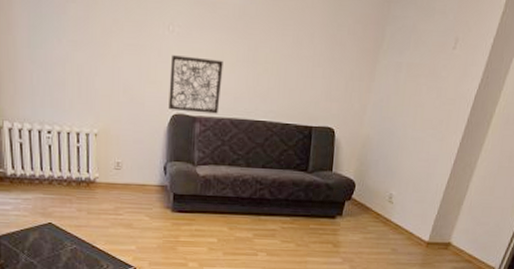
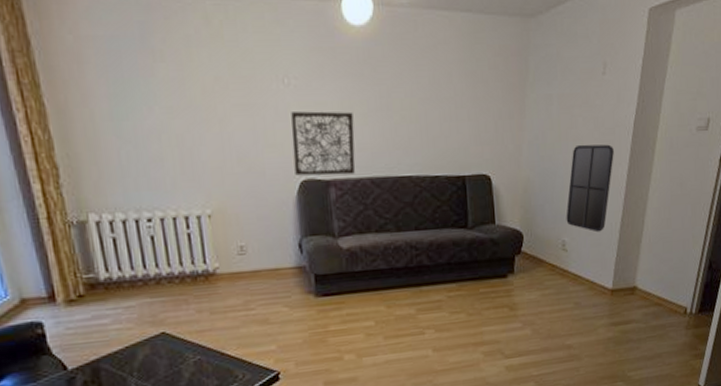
home mirror: none [396,110,452,191] -> present [566,144,614,233]

